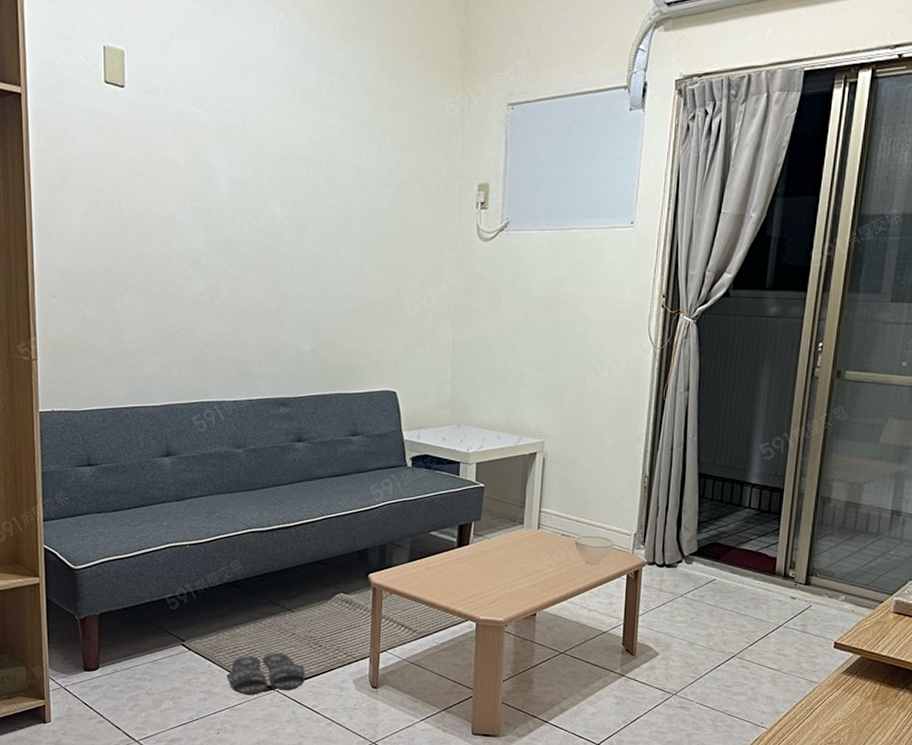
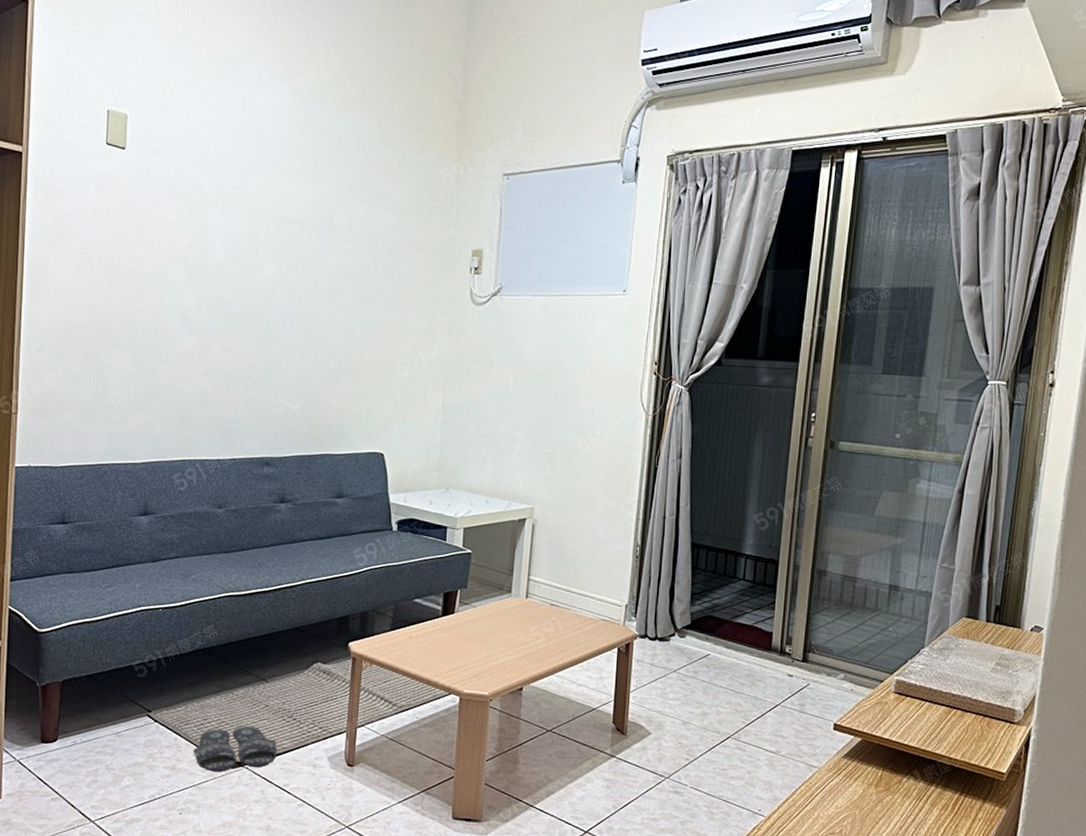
bowl: present [574,534,615,565] -> none [563,604,606,637]

